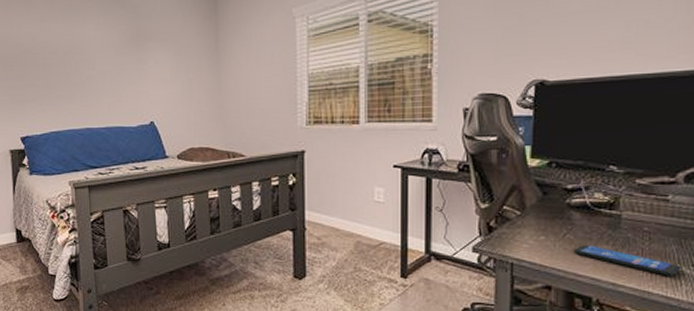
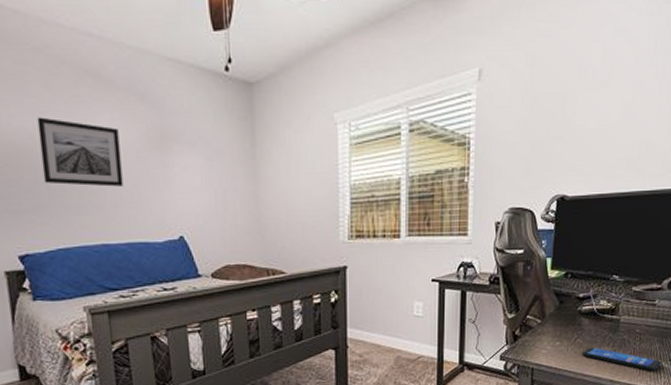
wall art: none [40,24,105,80] -> present [37,117,123,187]

